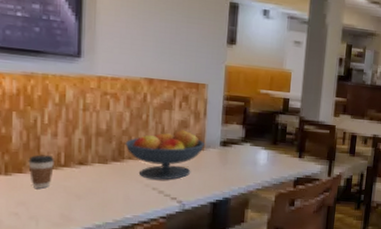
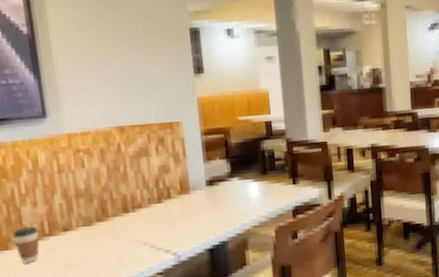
fruit bowl: present [125,129,206,180] -> none [106,174,191,235]

